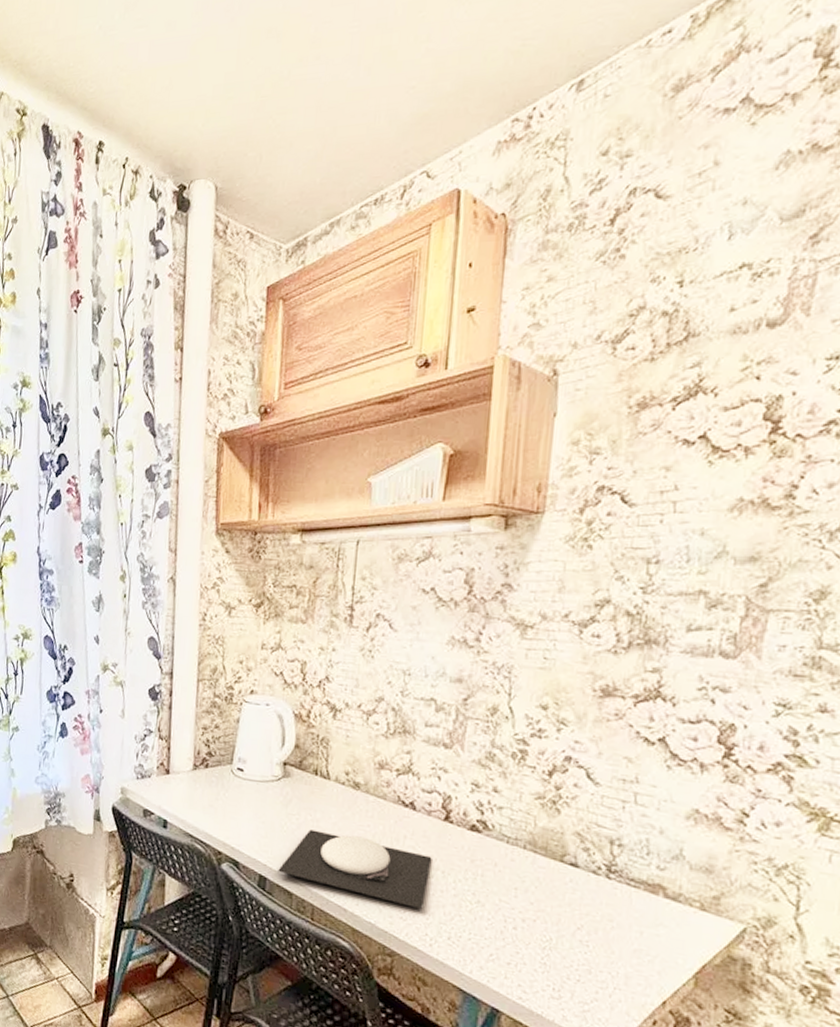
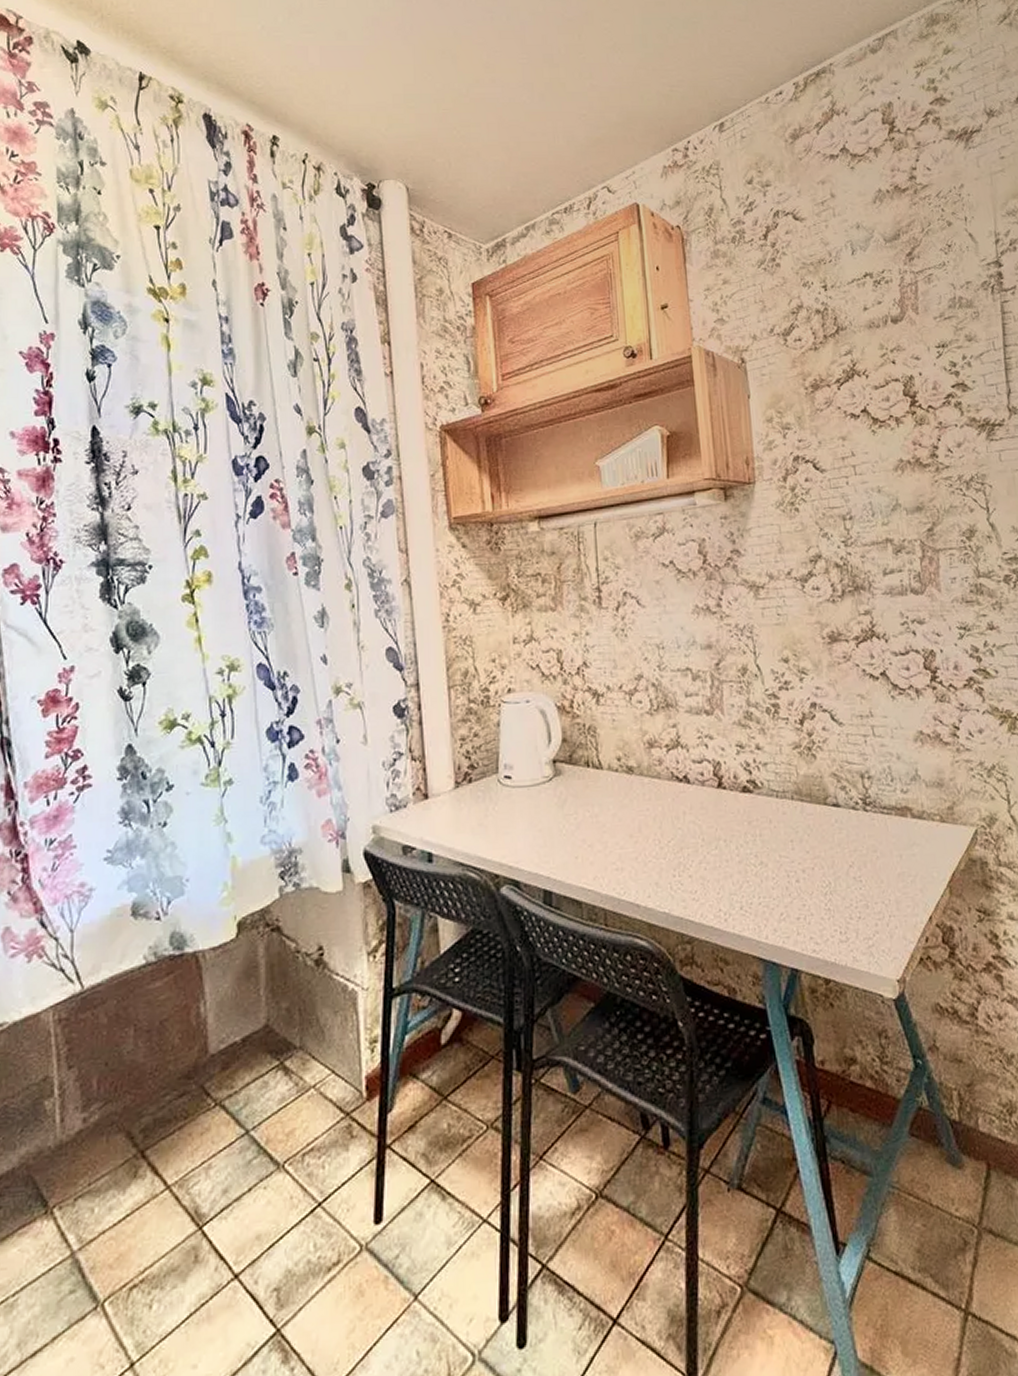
plate: present [278,829,432,909] -> none [563,822,713,885]

